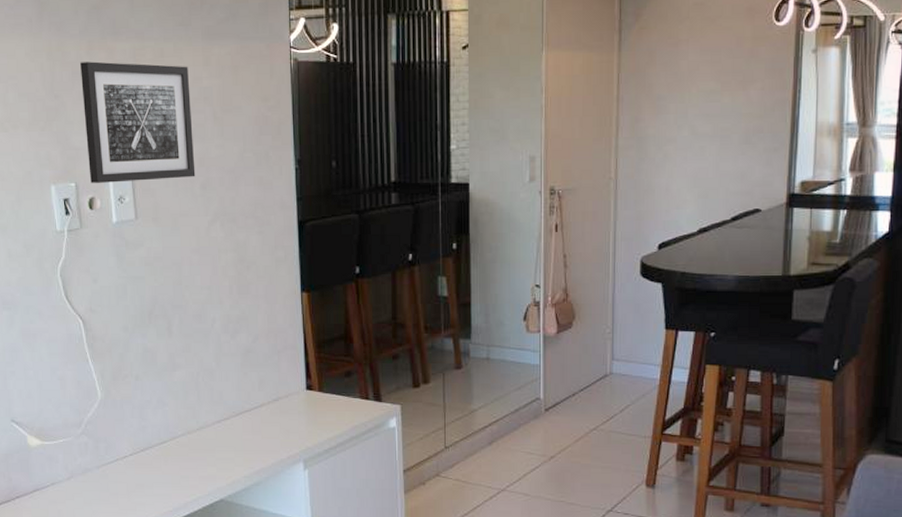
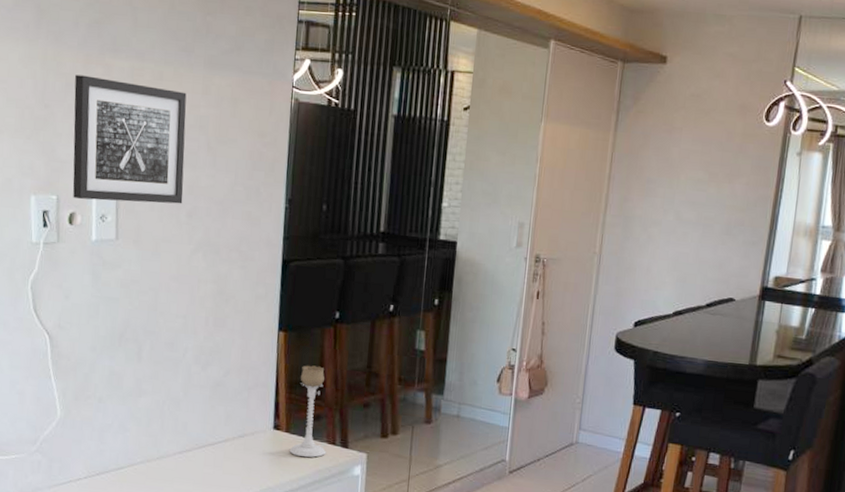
candle holder: none [324,323,361,414] -> present [289,365,327,458]

